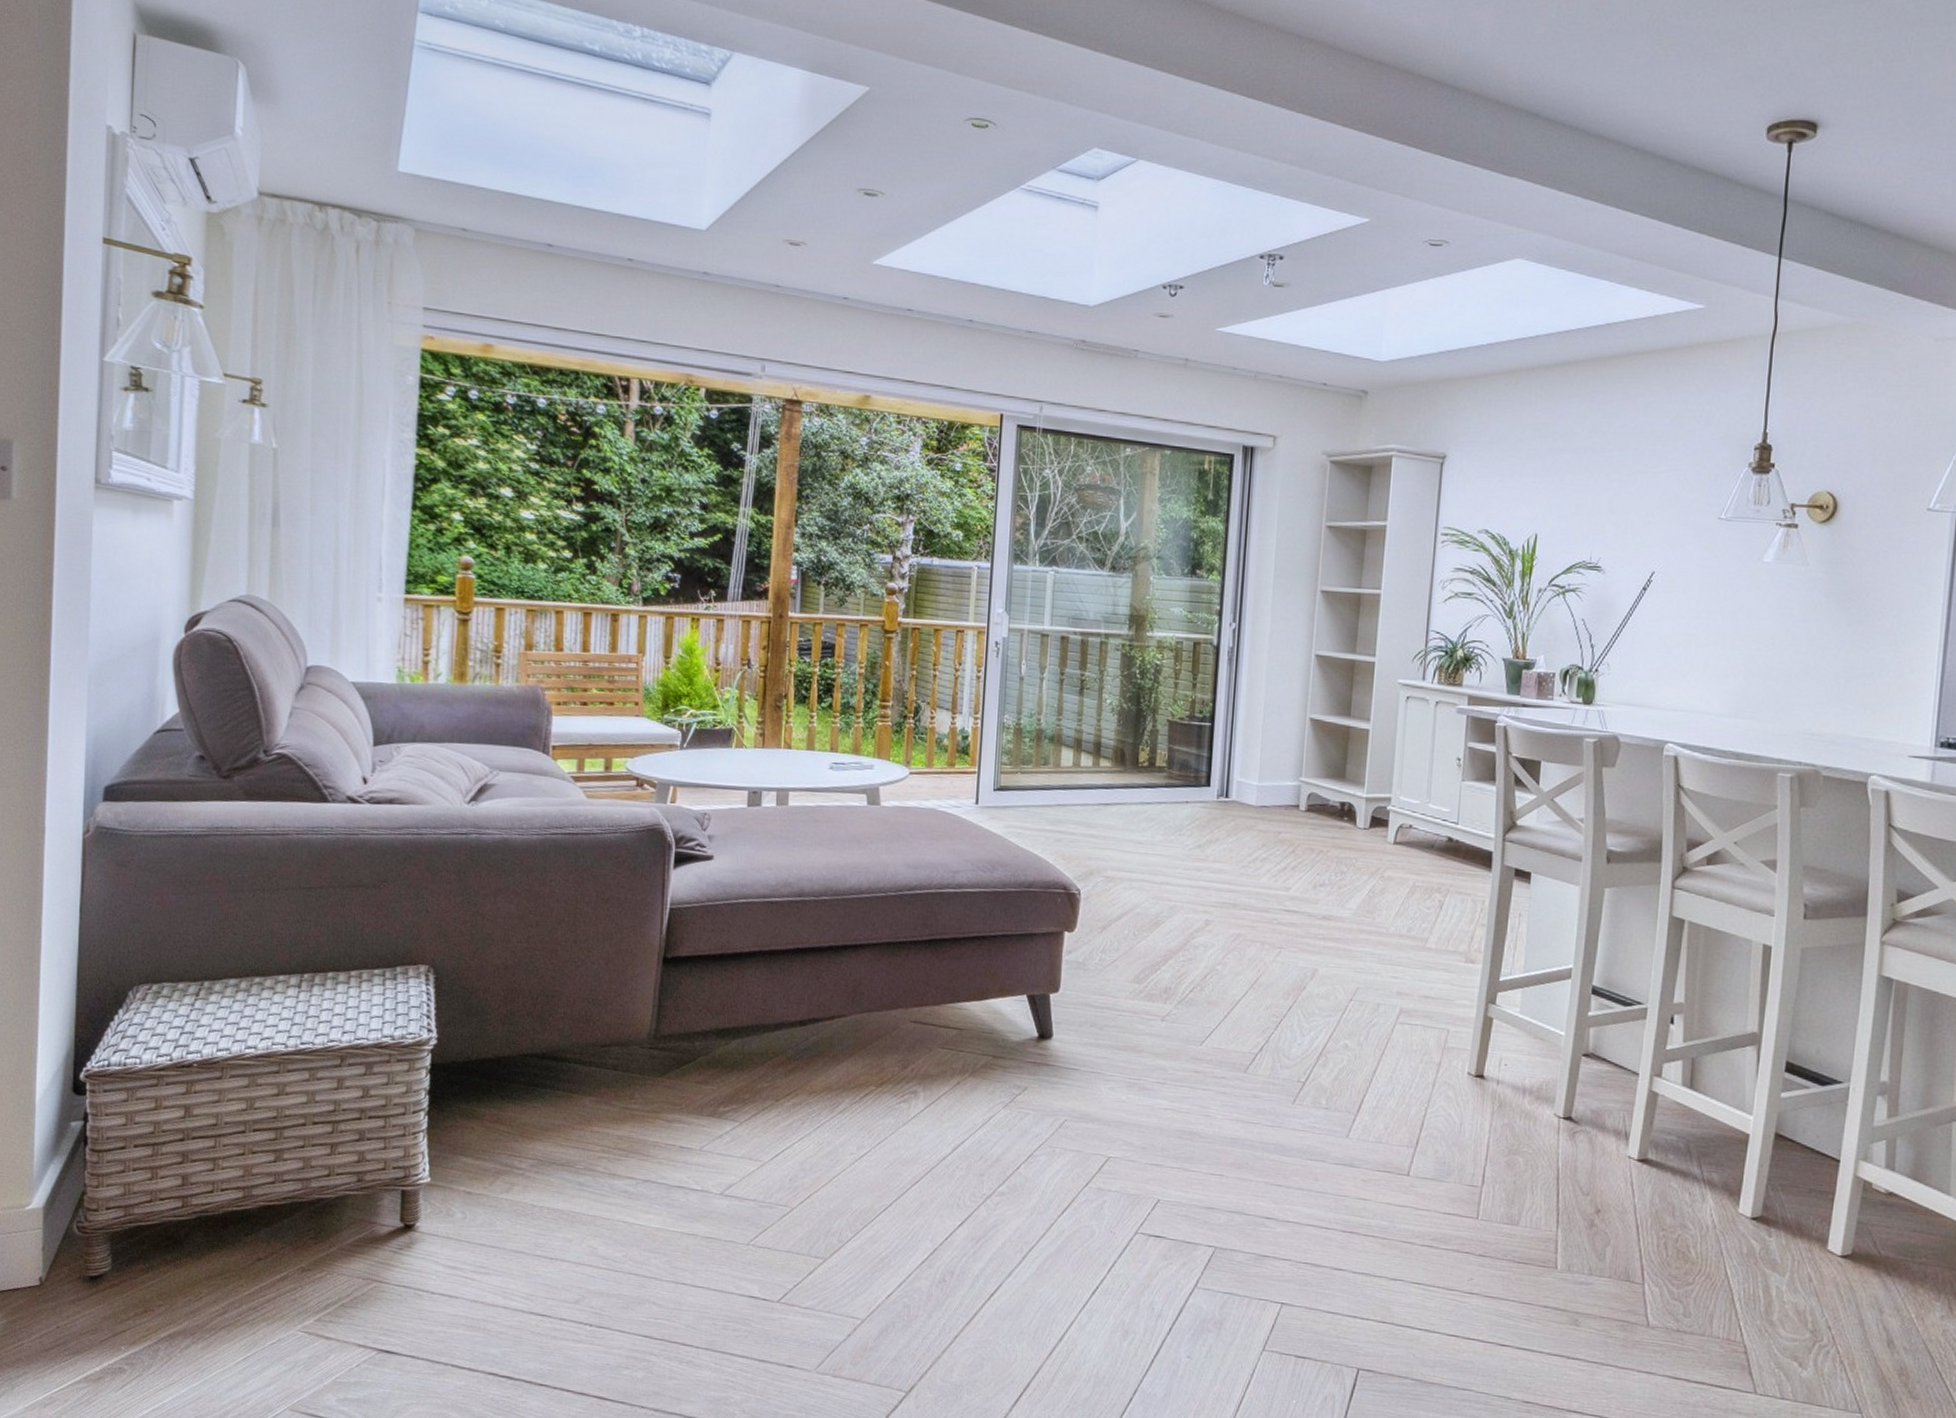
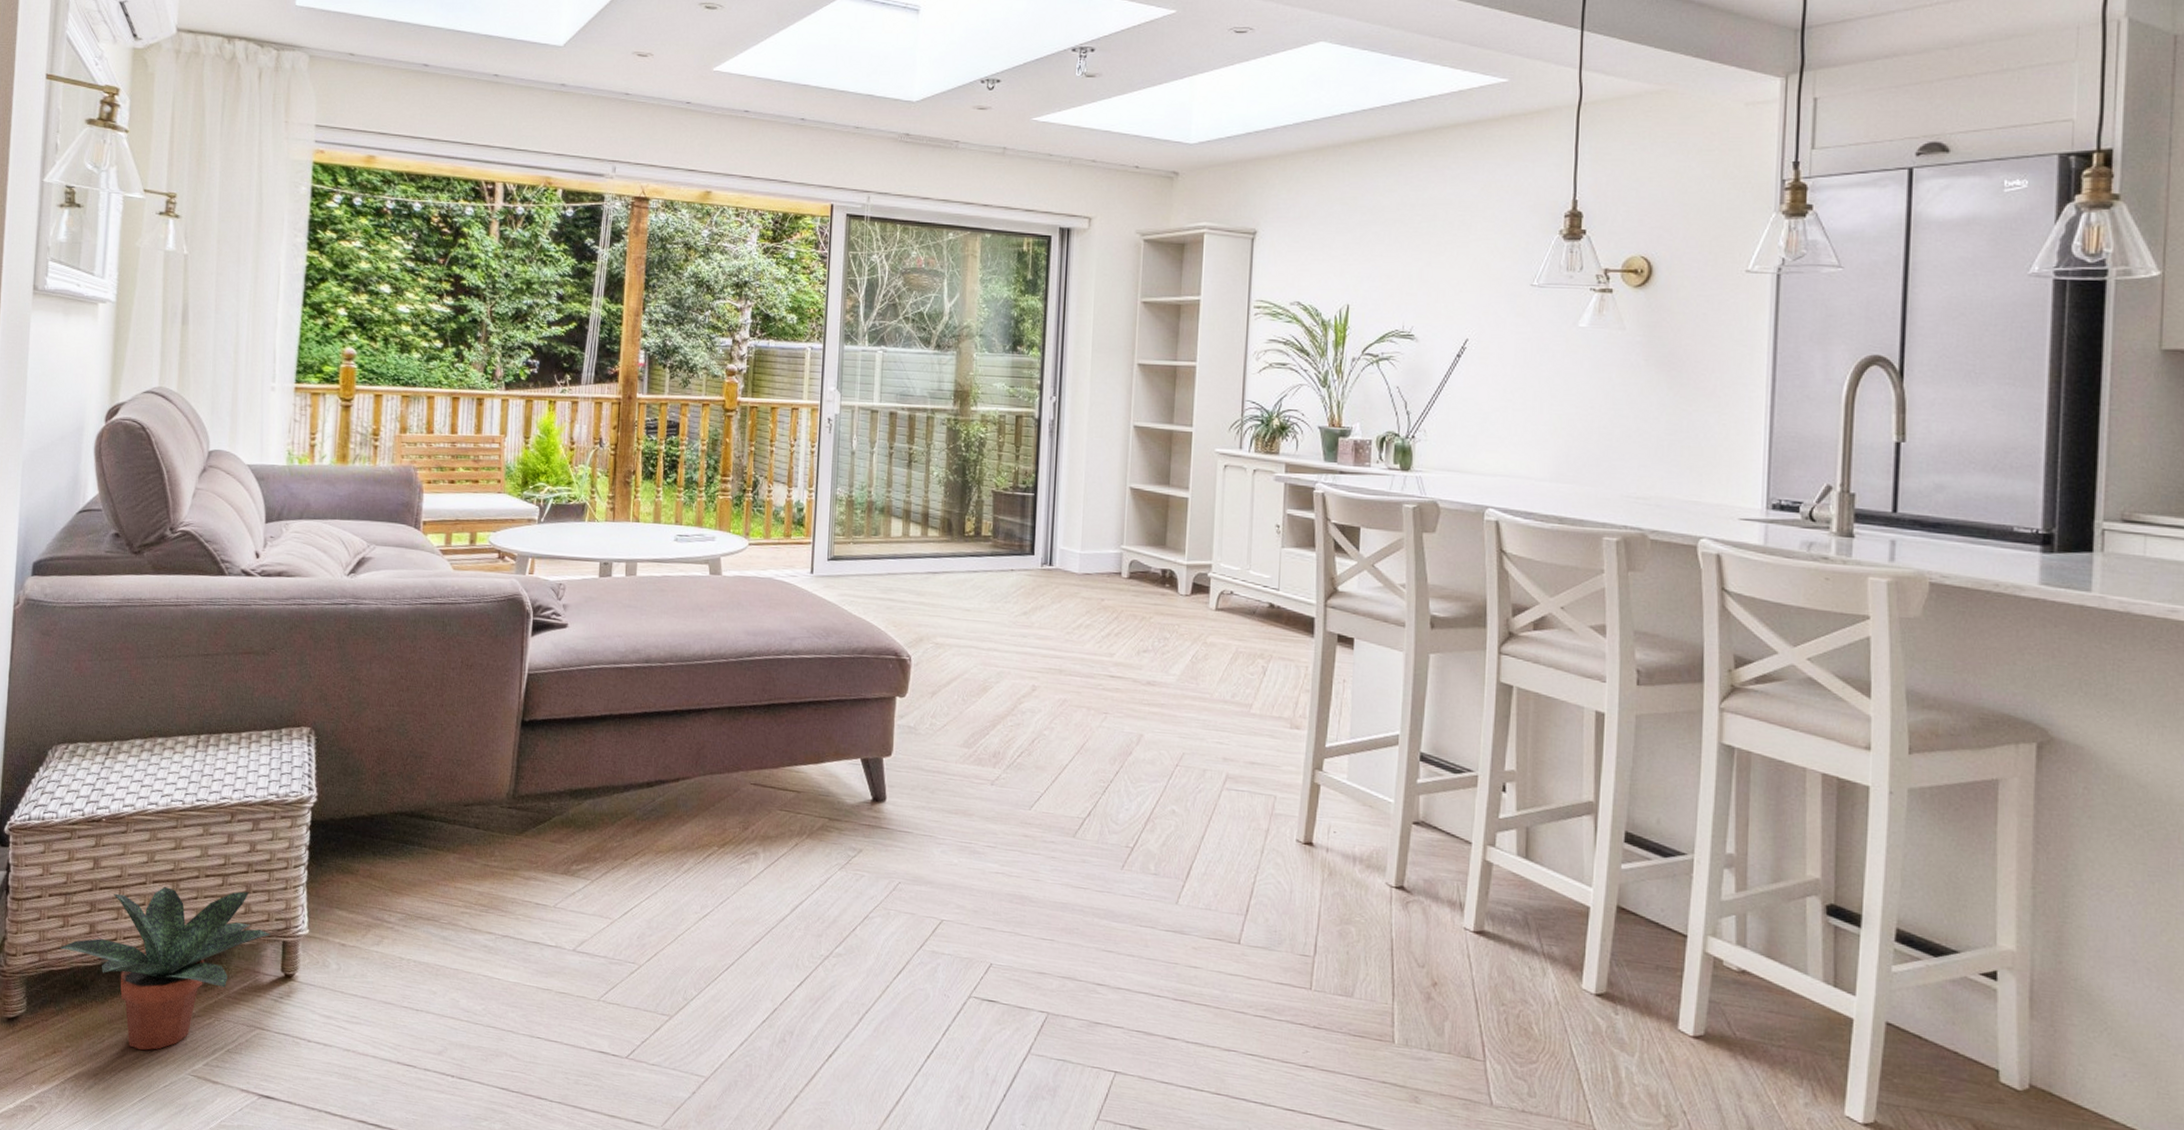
potted plant: none [147,1135,388,1307] -> present [58,887,271,1051]

